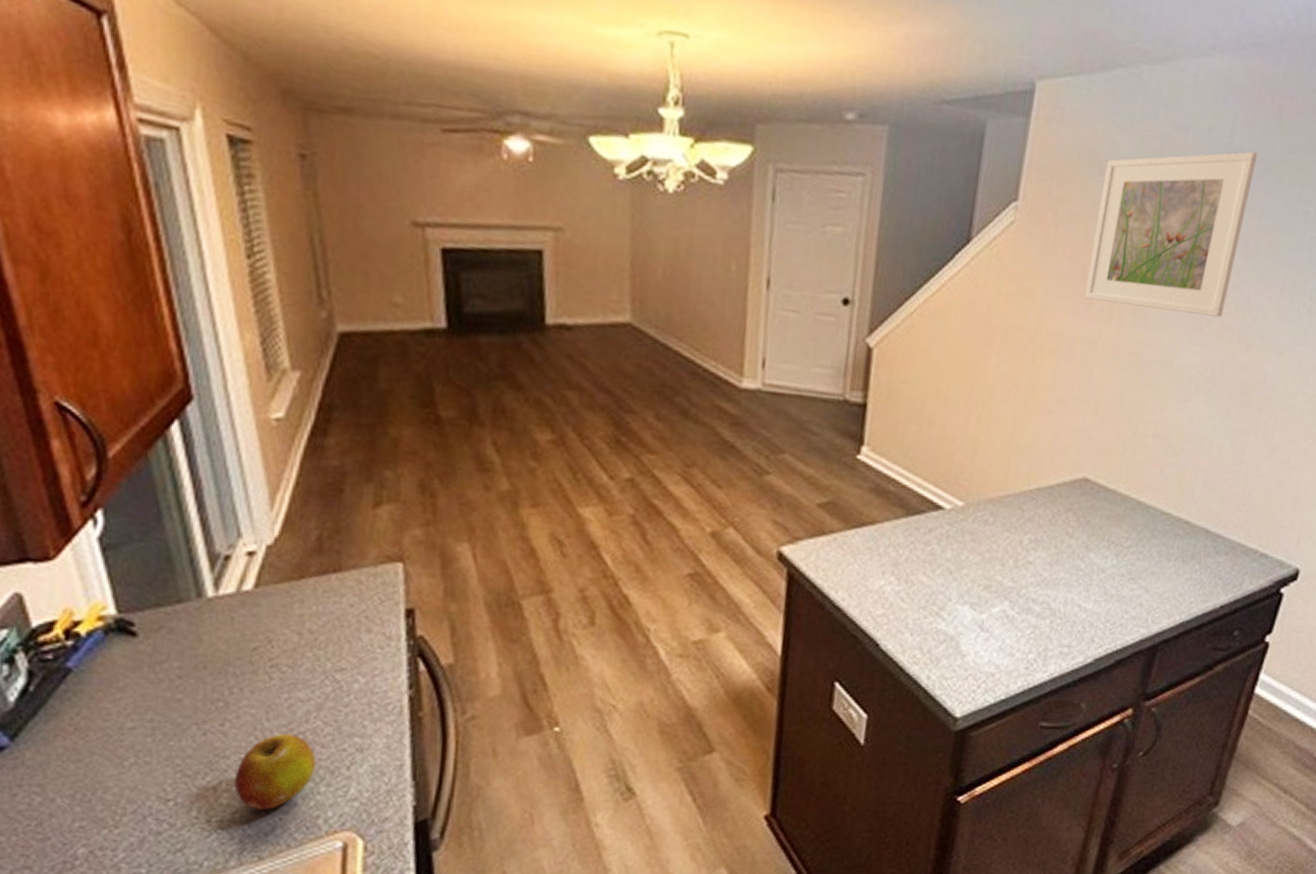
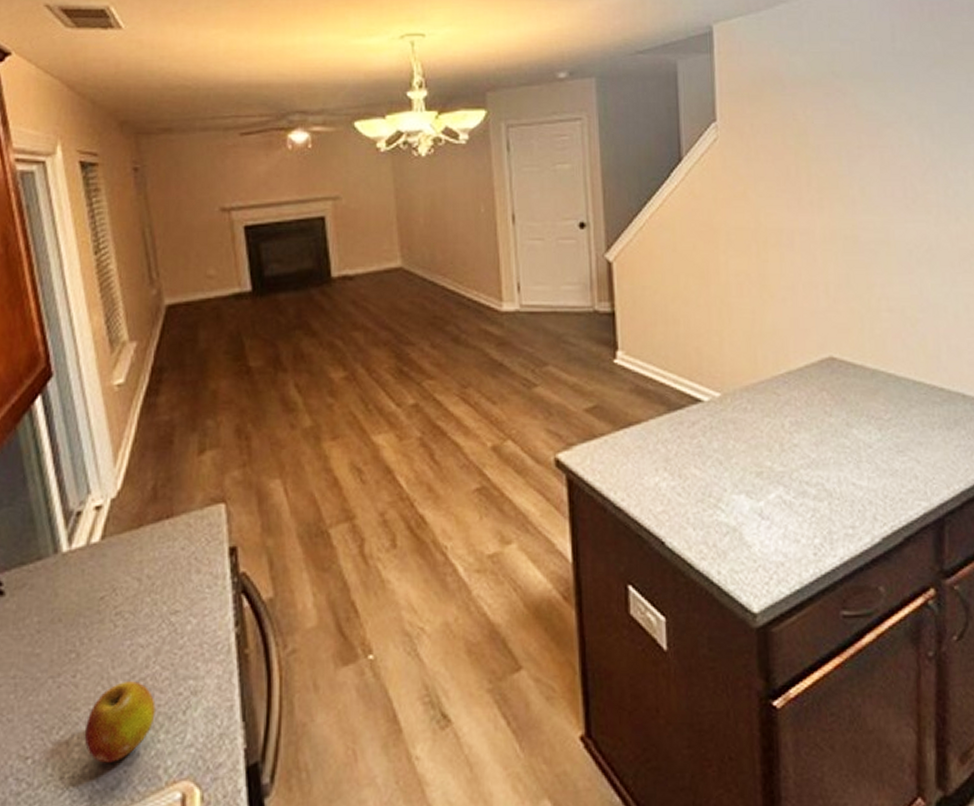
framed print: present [1084,151,1257,317] -> none [788,52,925,195]

